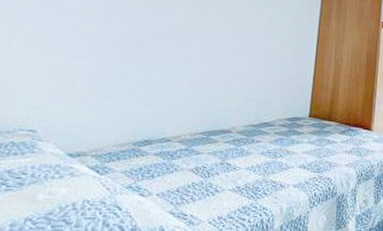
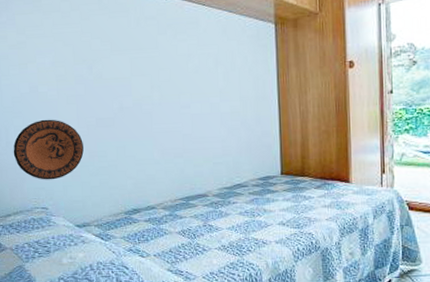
decorative plate: none [9,31,103,99] -> present [13,119,84,180]

